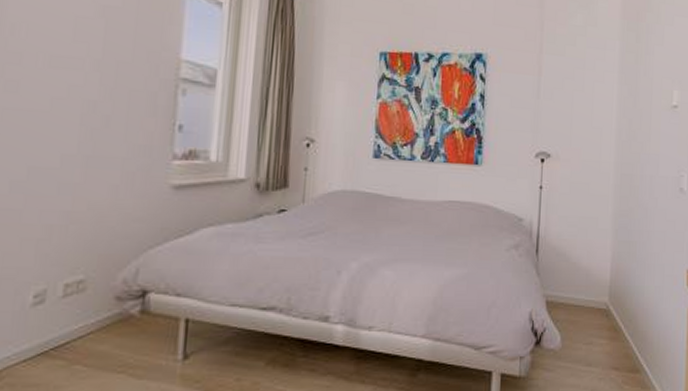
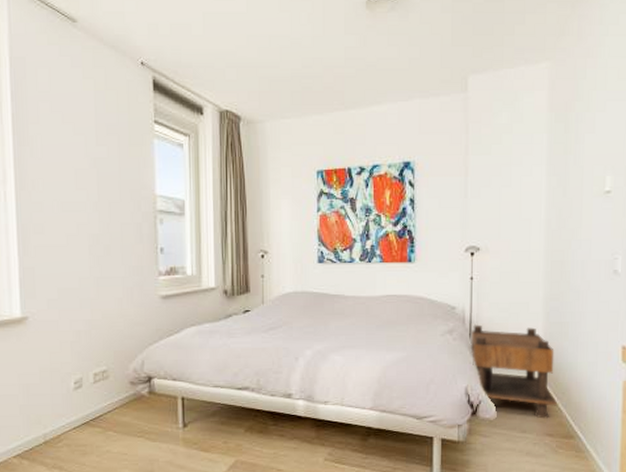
nightstand: none [536,240,625,350] -> present [470,324,558,419]

